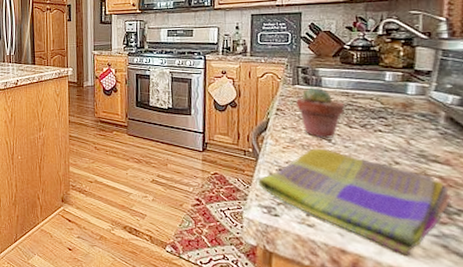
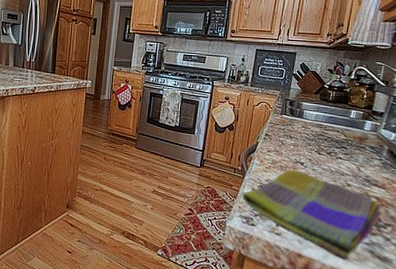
potted succulent: present [296,87,345,138] -> none [281,118,318,162]

